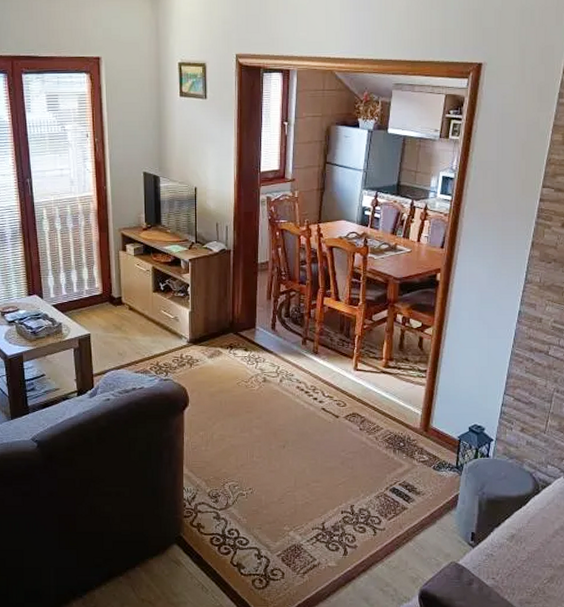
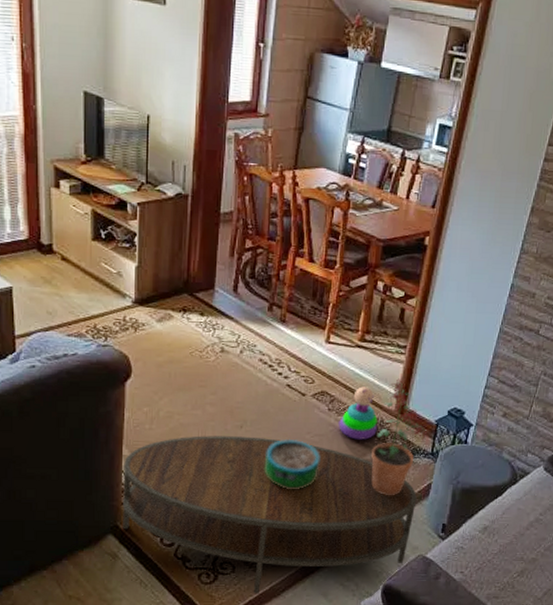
coffee table: none [185,455,446,598] -> present [123,436,417,594]
decorative bowl: none [306,456,355,502] -> present [264,438,320,489]
stacking toy: none [370,408,405,456] -> present [339,386,378,440]
potted plant: none [401,399,451,506] -> present [371,378,428,495]

